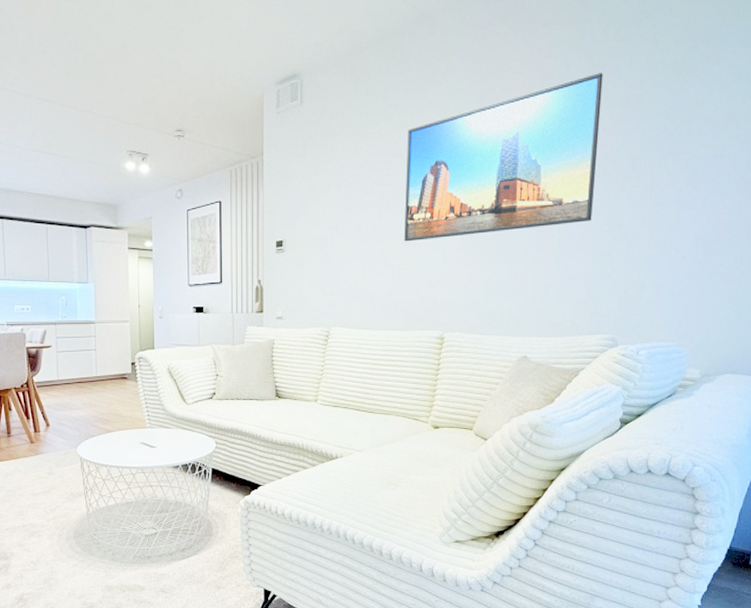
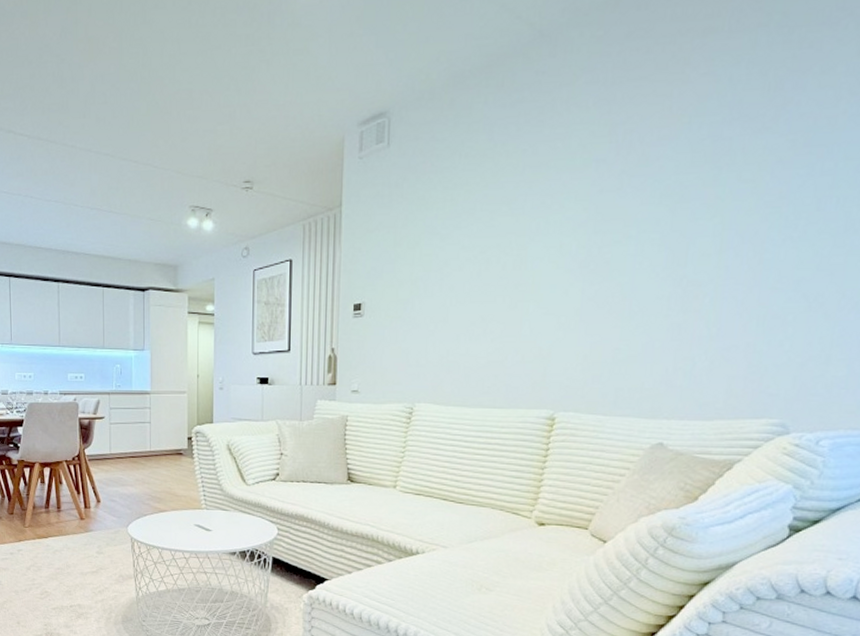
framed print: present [404,73,603,242] -> none [508,90,782,304]

